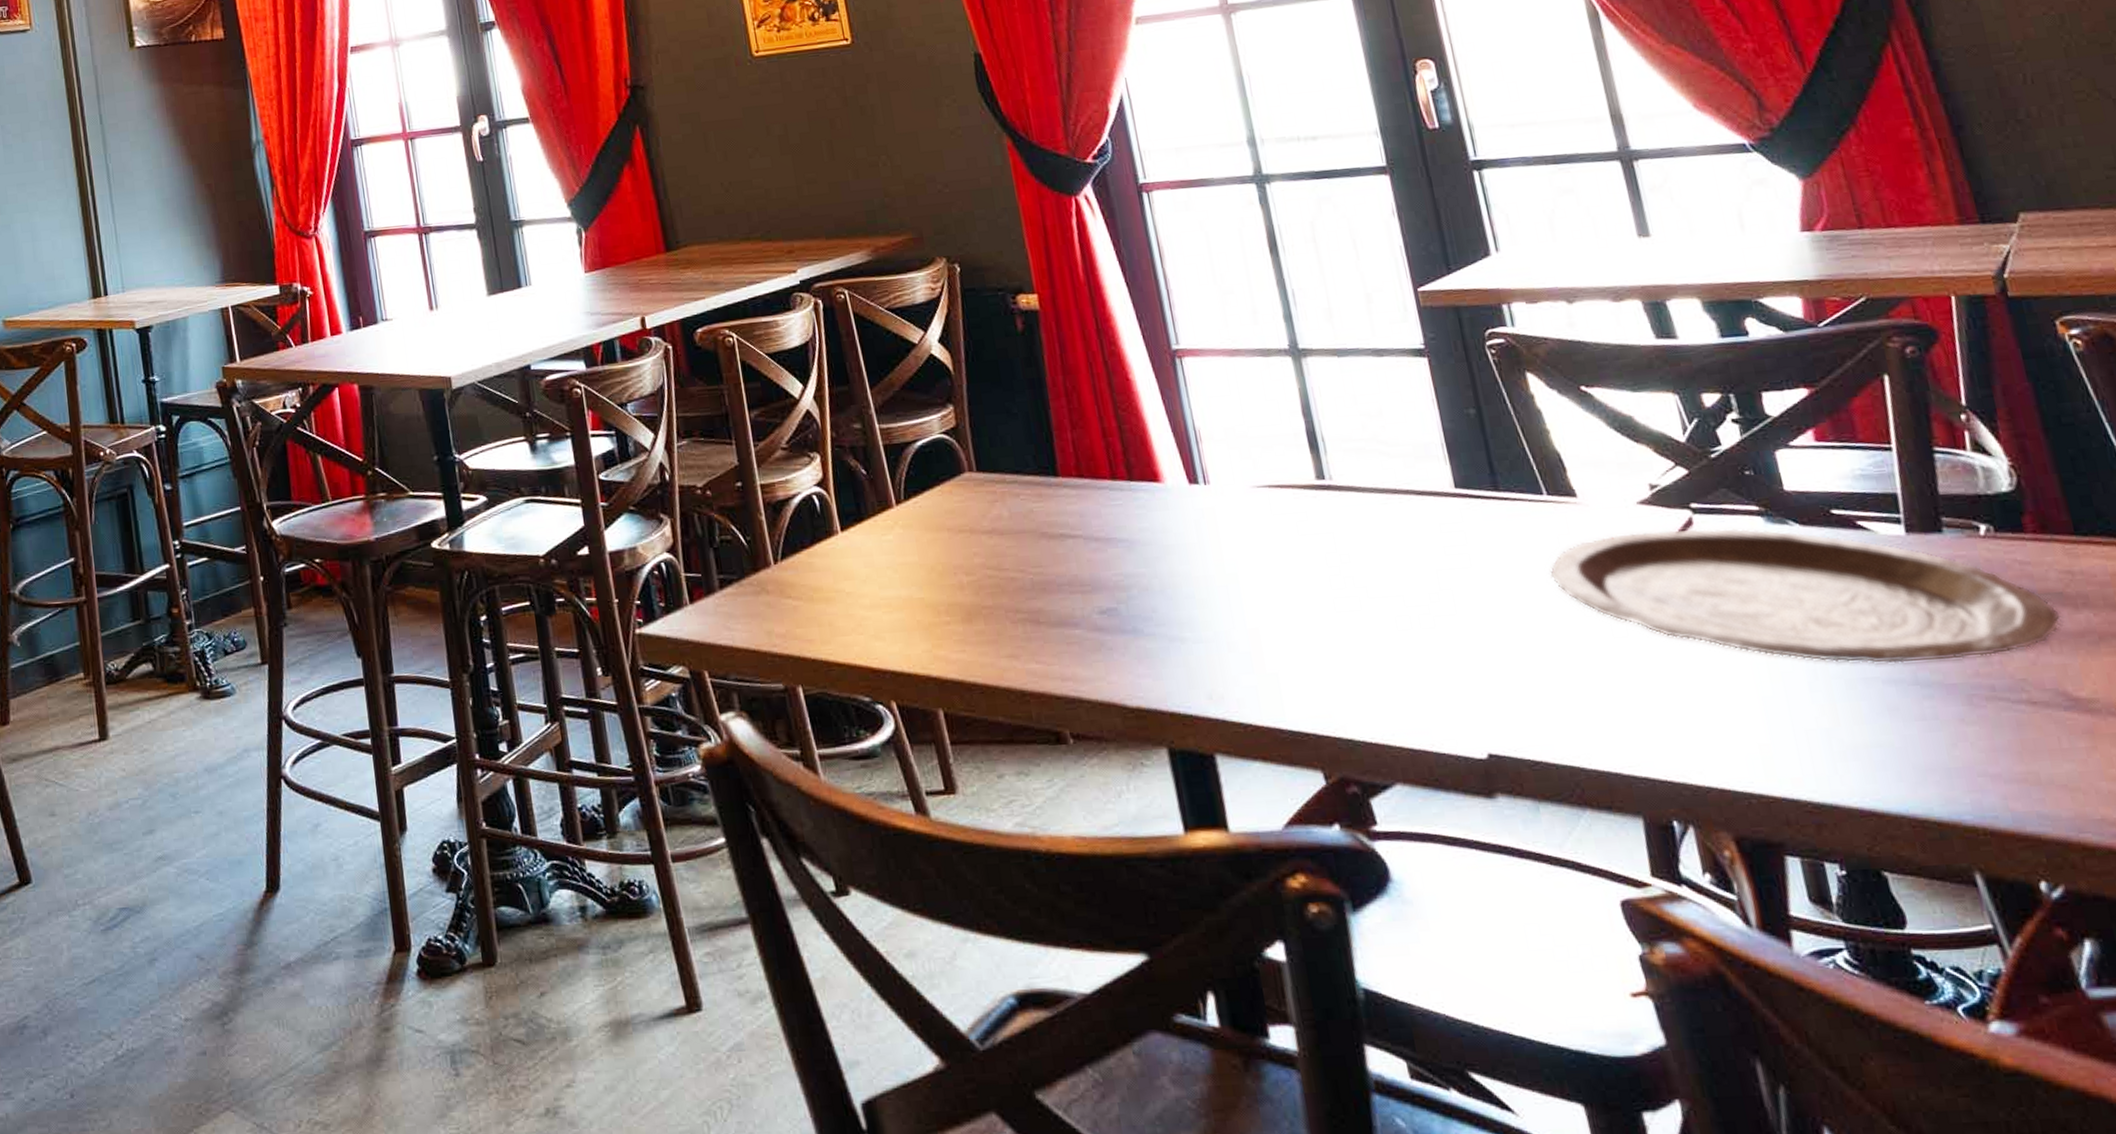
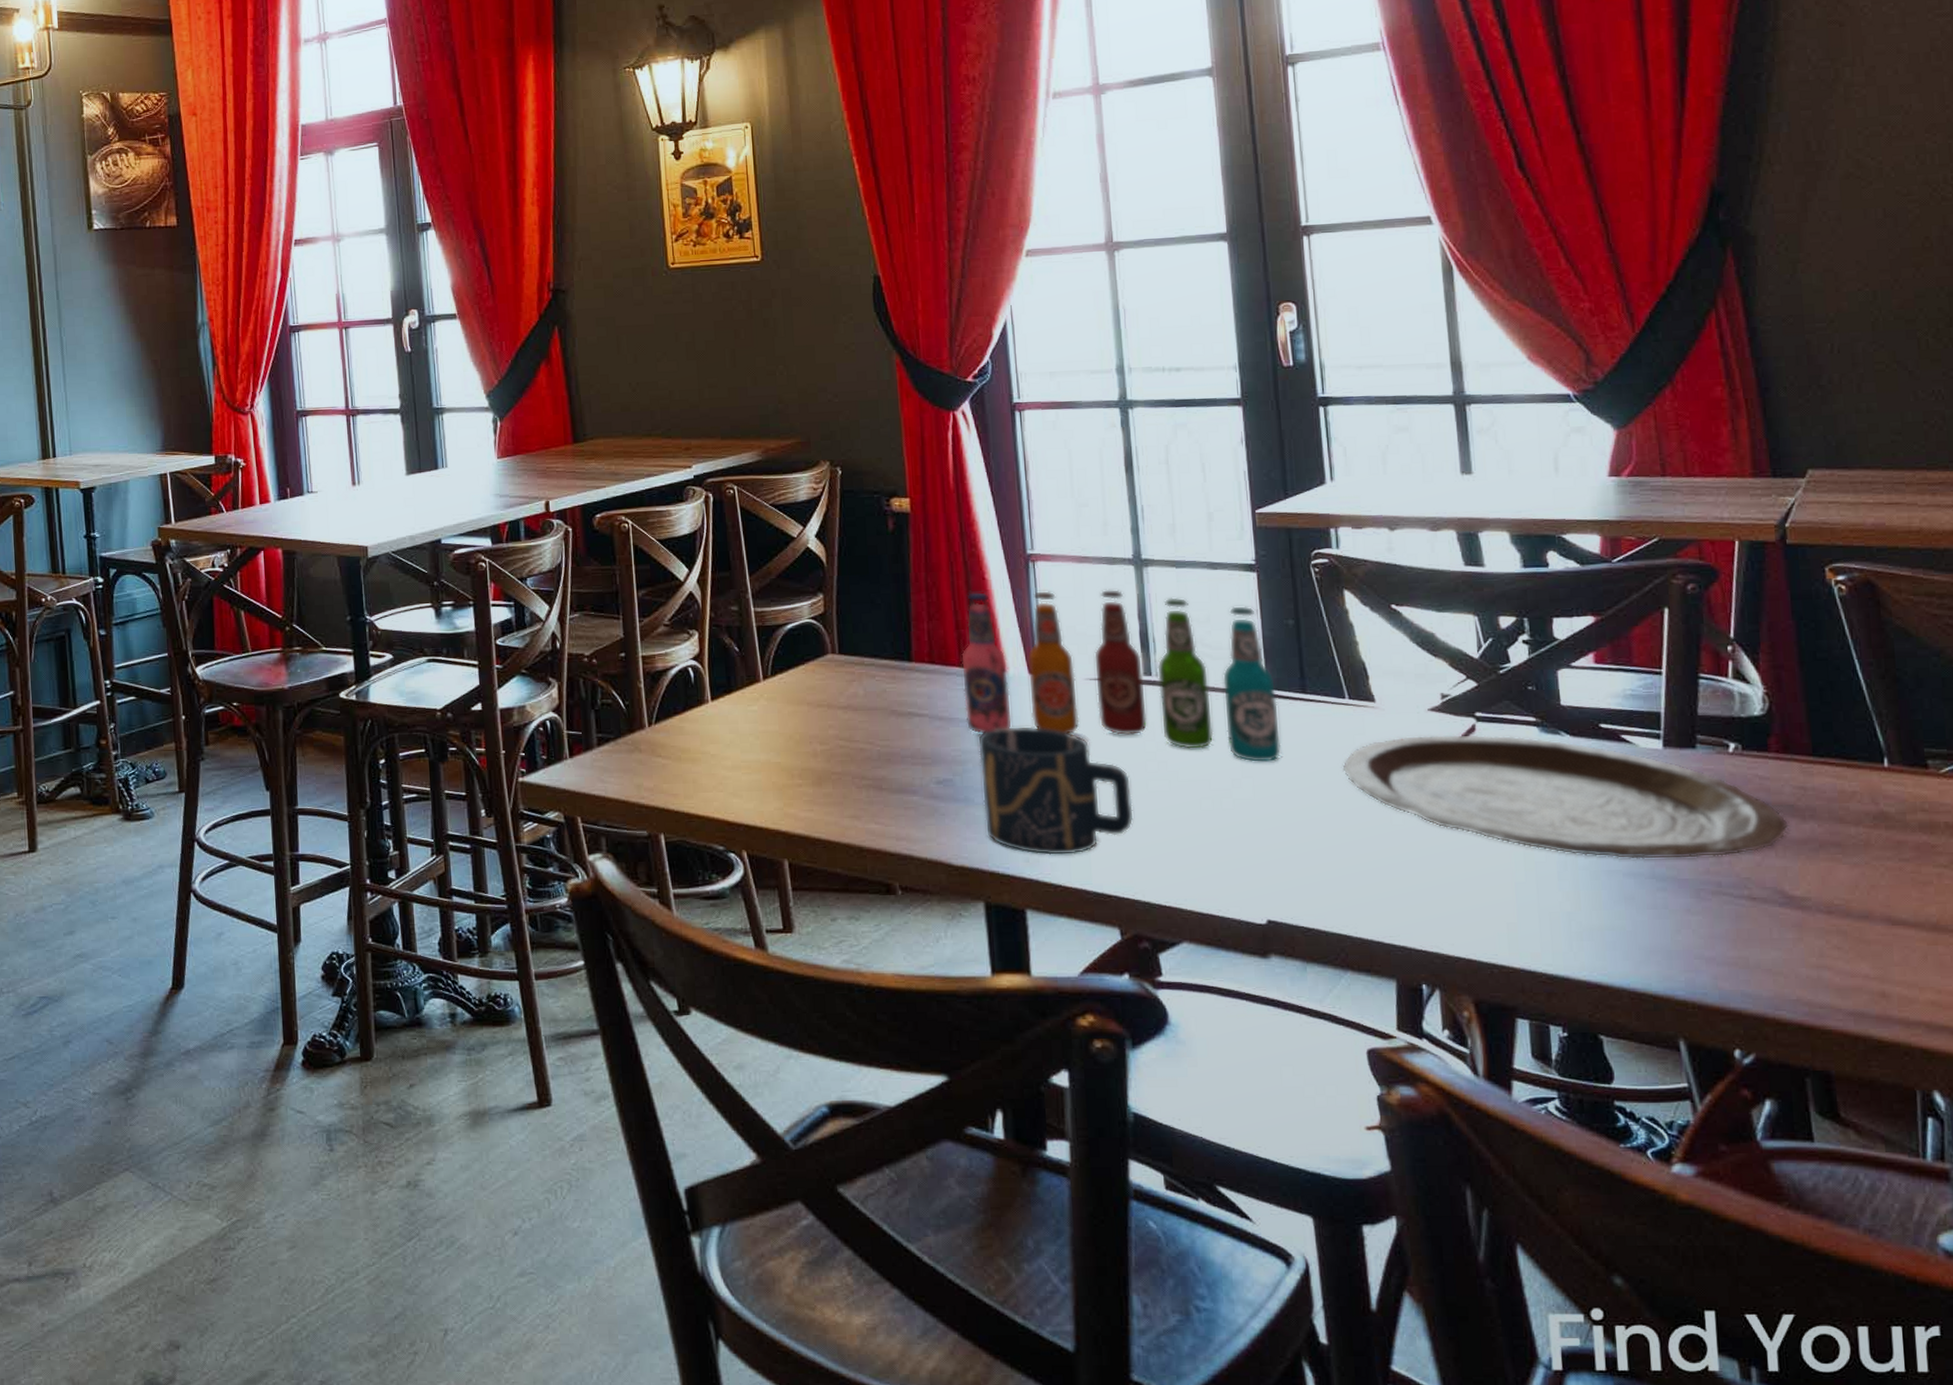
beer bottle: none [1111,383,1480,573] -> present [960,588,1282,763]
cup: none [1141,543,1324,691] -> present [979,725,1134,856]

